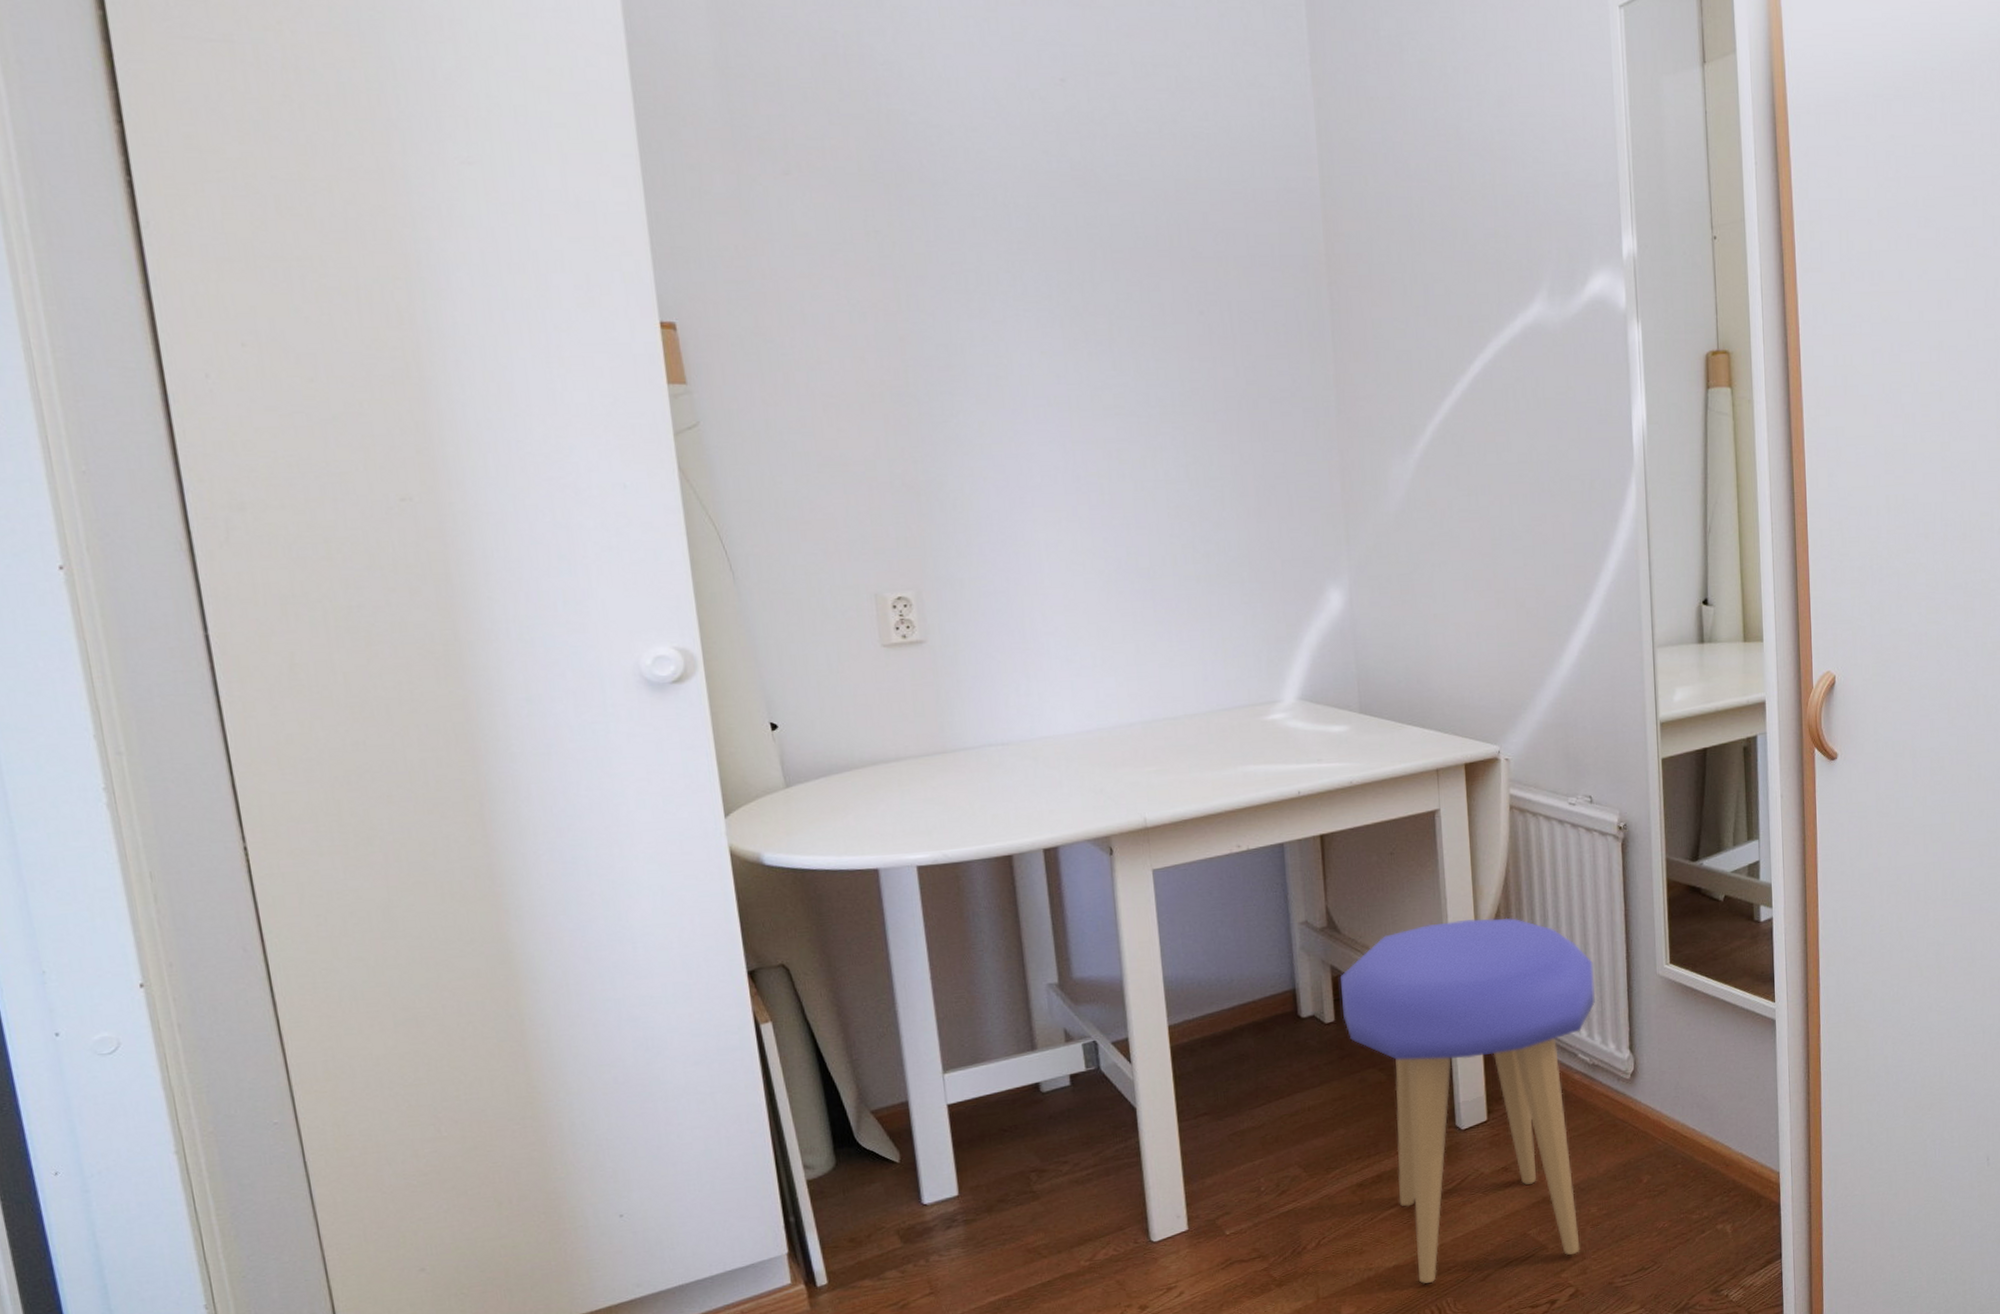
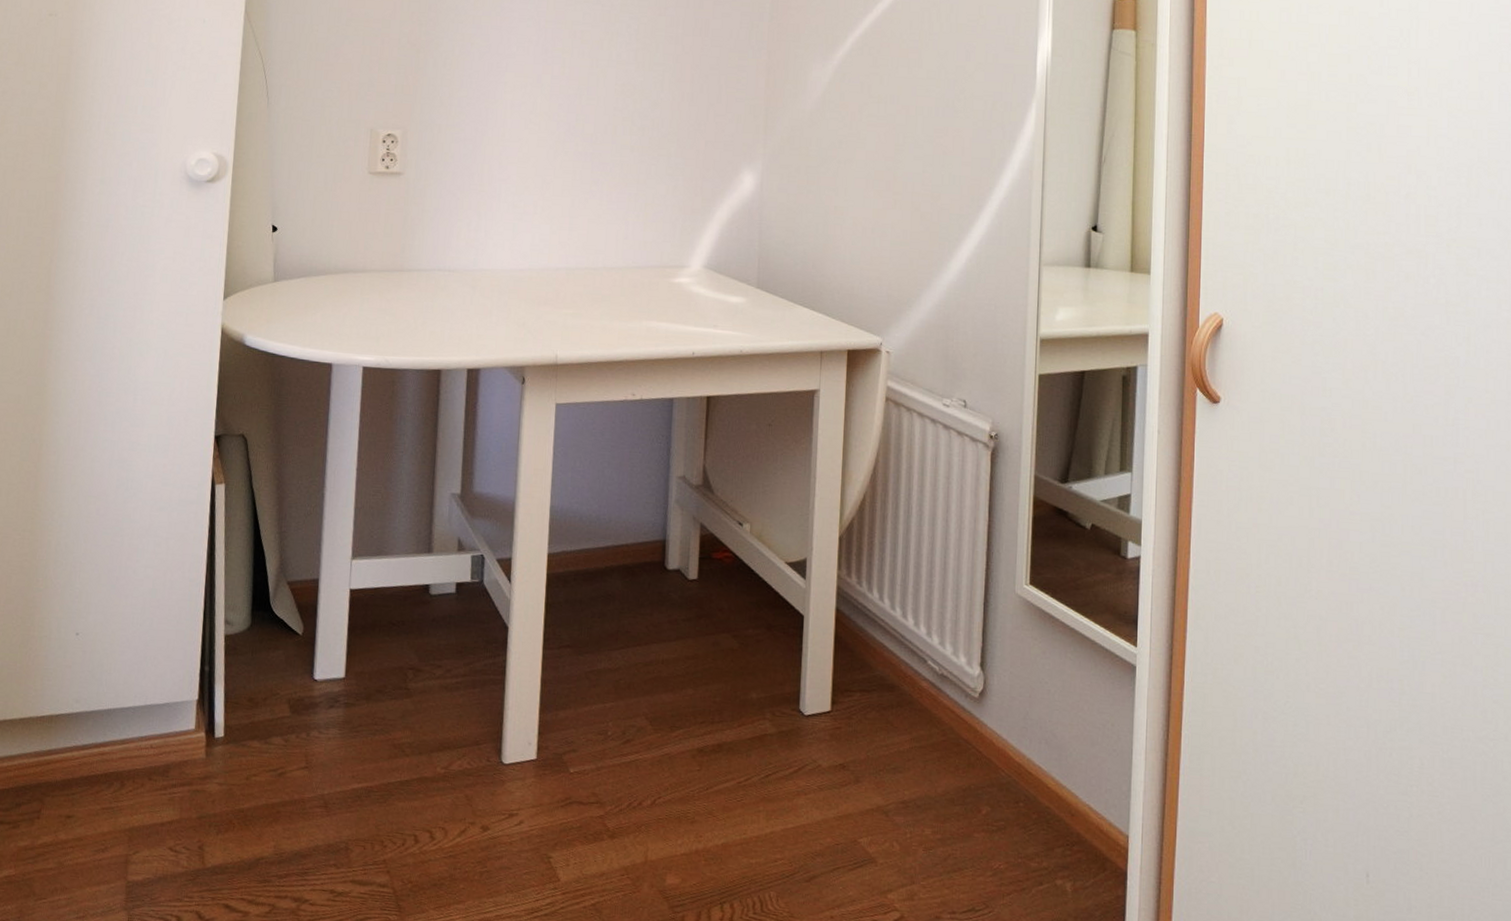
stool: present [1339,917,1595,1284] -> none [706,499,952,875]

